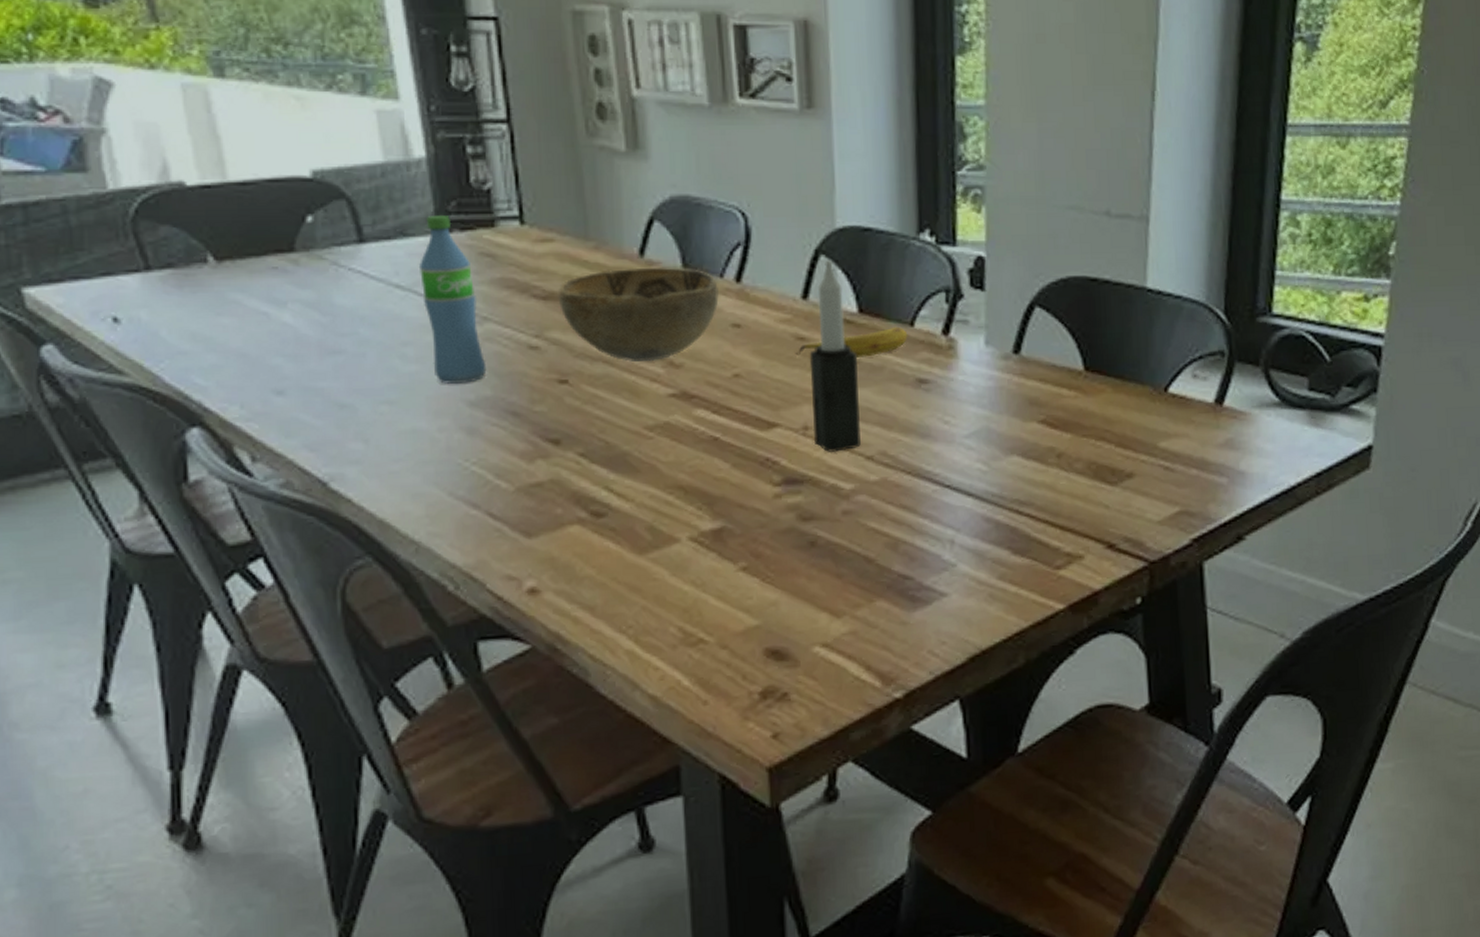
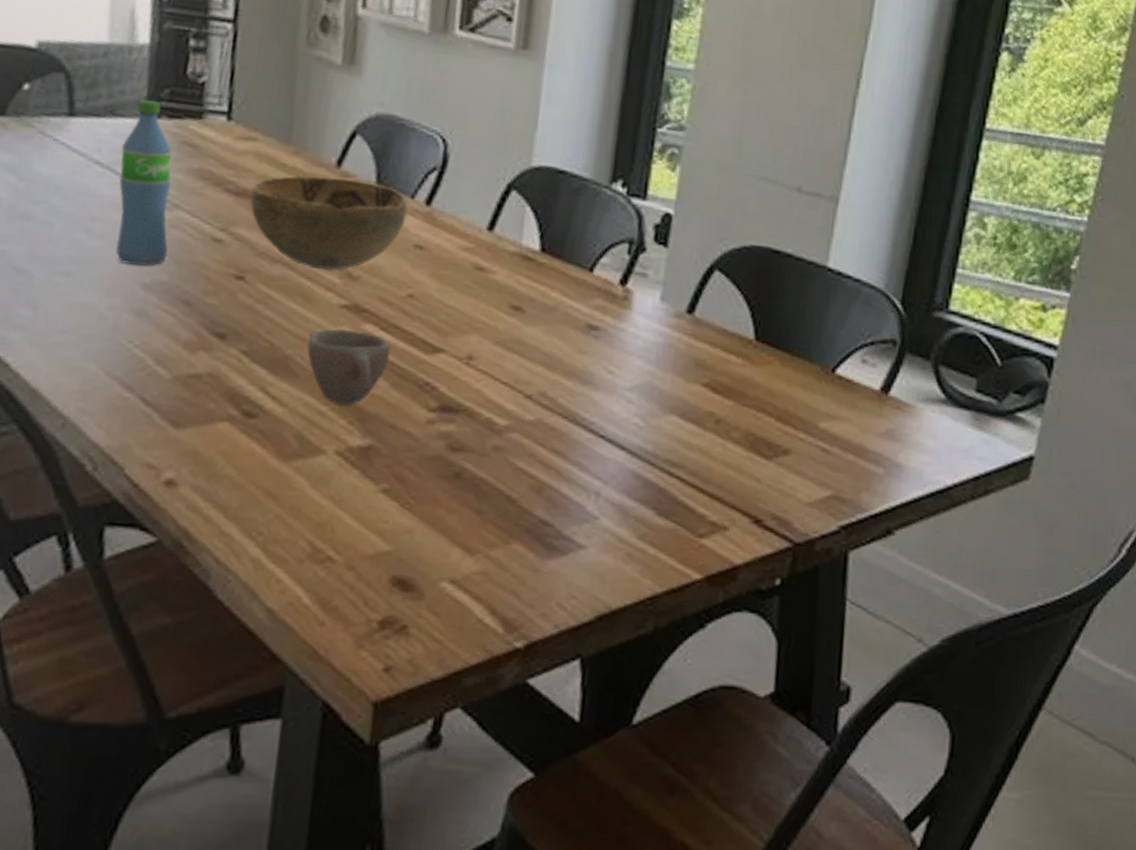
cup: none [642,417,726,492] -> present [307,328,391,405]
fruit: present [795,326,908,358] -> none [472,270,586,296]
candle: present [809,260,861,453] -> none [475,196,532,387]

